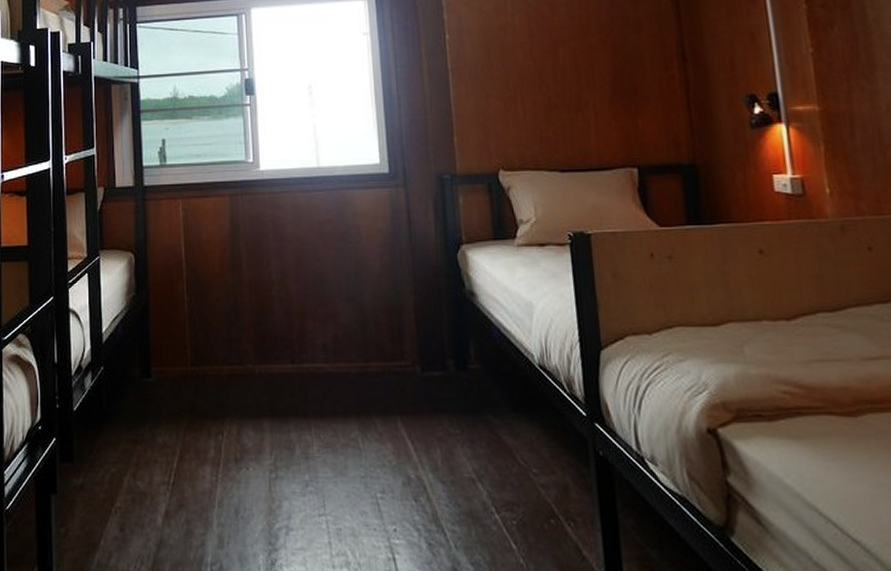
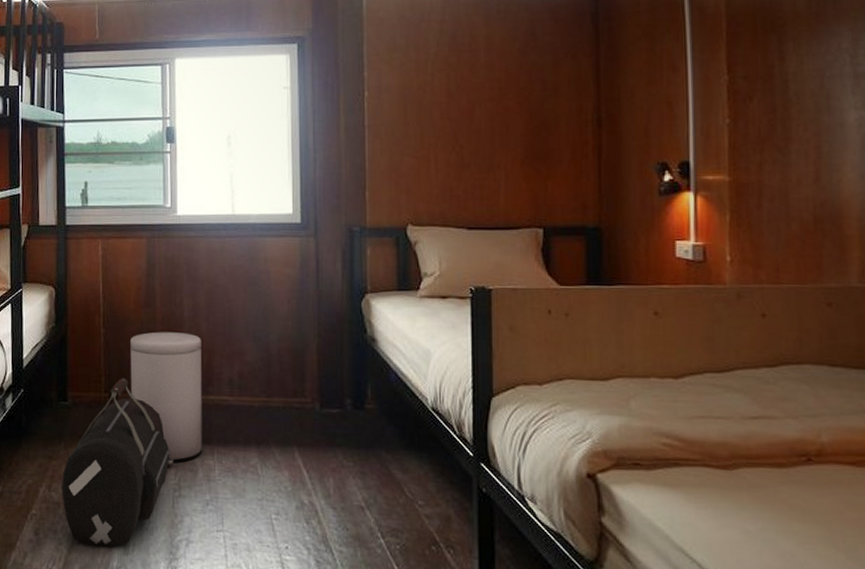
duffel bag: none [148,349,264,541] -> present [62,378,170,547]
pedal bin: none [216,296,300,443] -> present [130,332,203,465]

